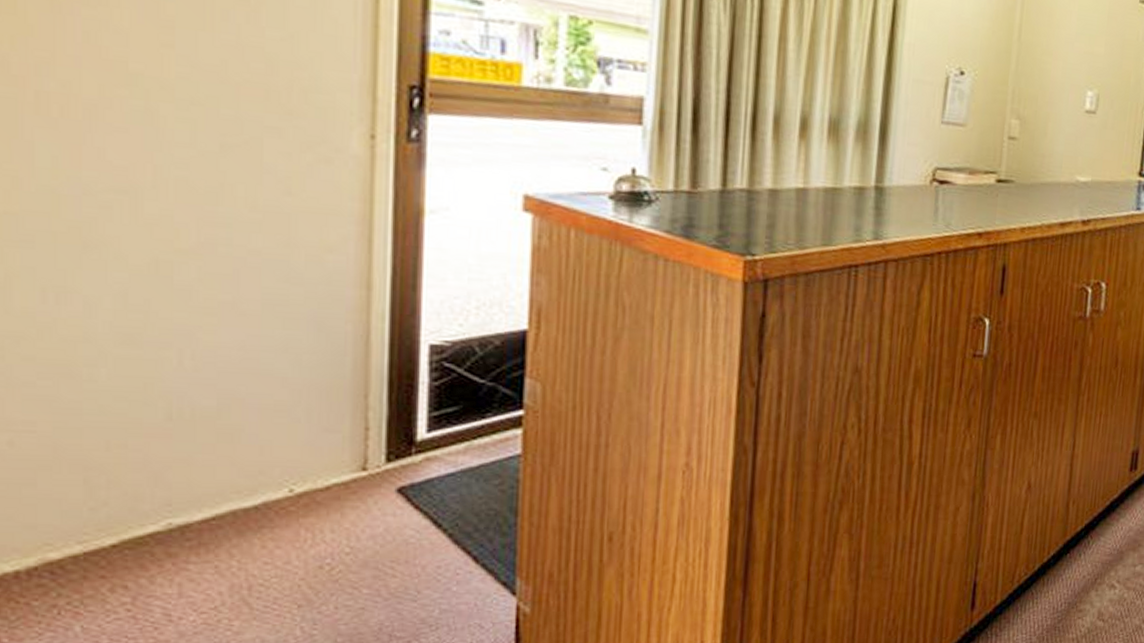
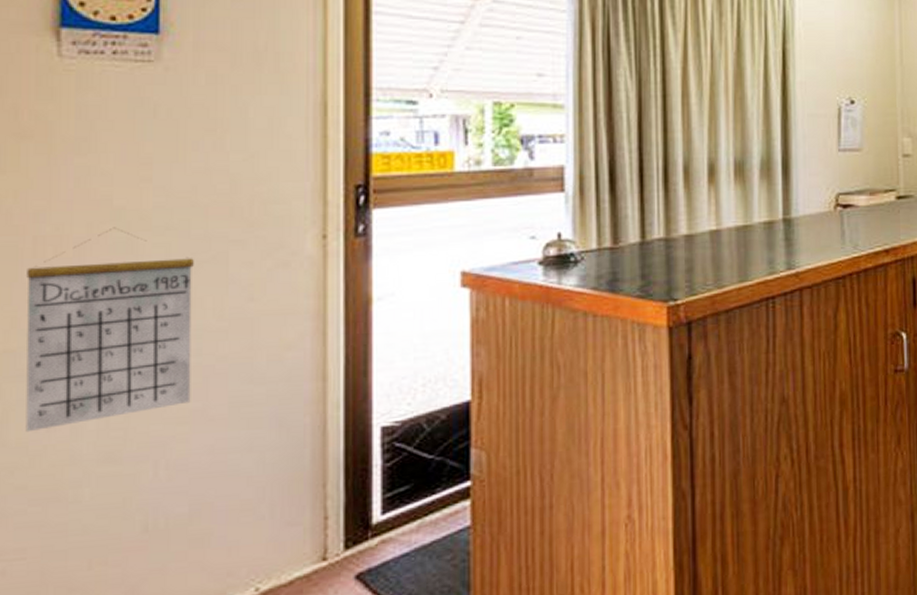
calendar: none [28,93,223,303] -> present [25,227,194,433]

